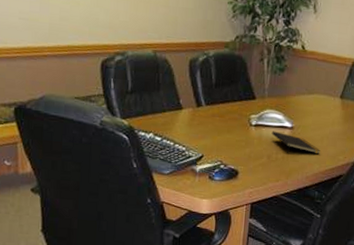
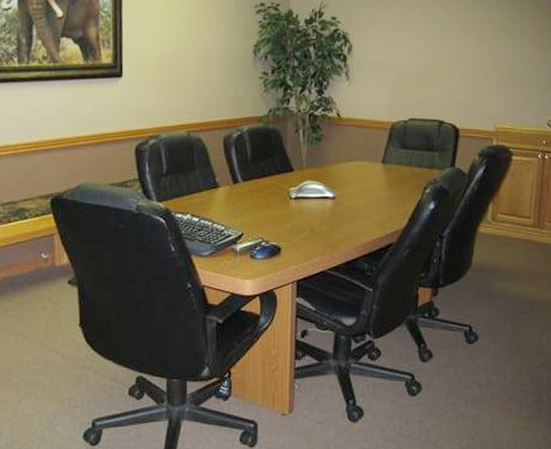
notepad: present [271,131,320,154] -> none [313,202,366,225]

